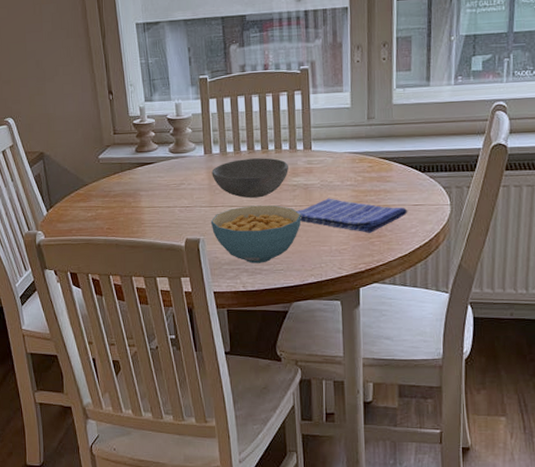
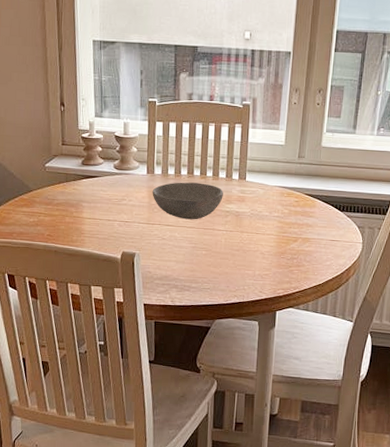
cereal bowl: present [210,205,301,264] -> none [147,226,231,281]
dish towel: present [296,198,408,233] -> none [226,226,326,262]

